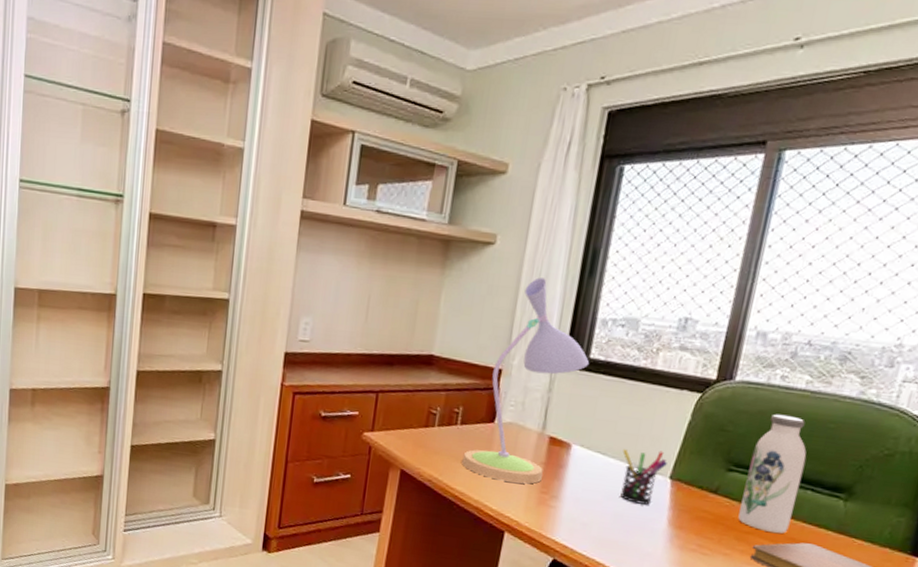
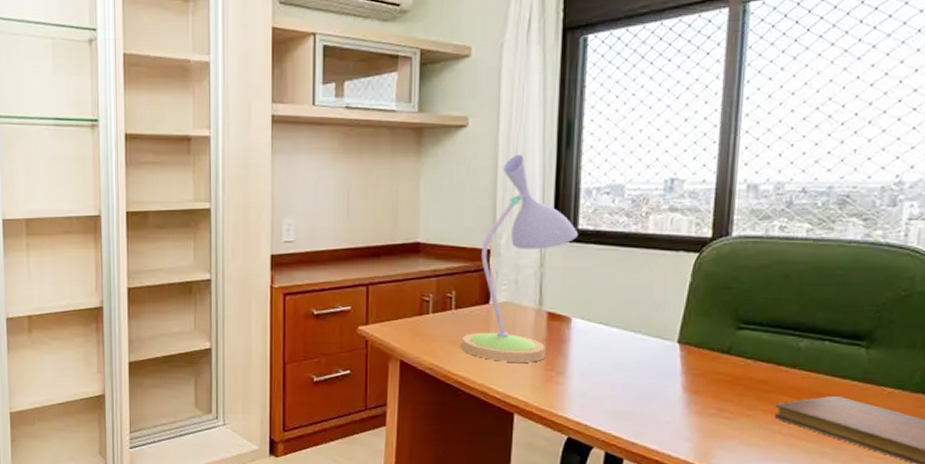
pen holder: present [620,449,667,505] -> none [625,315,673,372]
water bottle: present [738,414,807,534] -> none [756,266,819,389]

